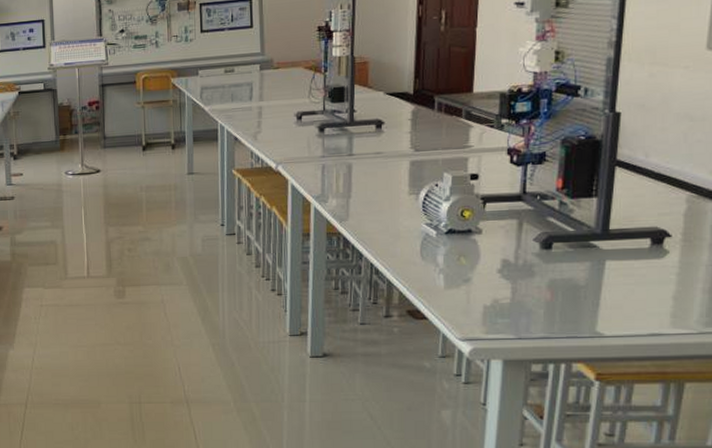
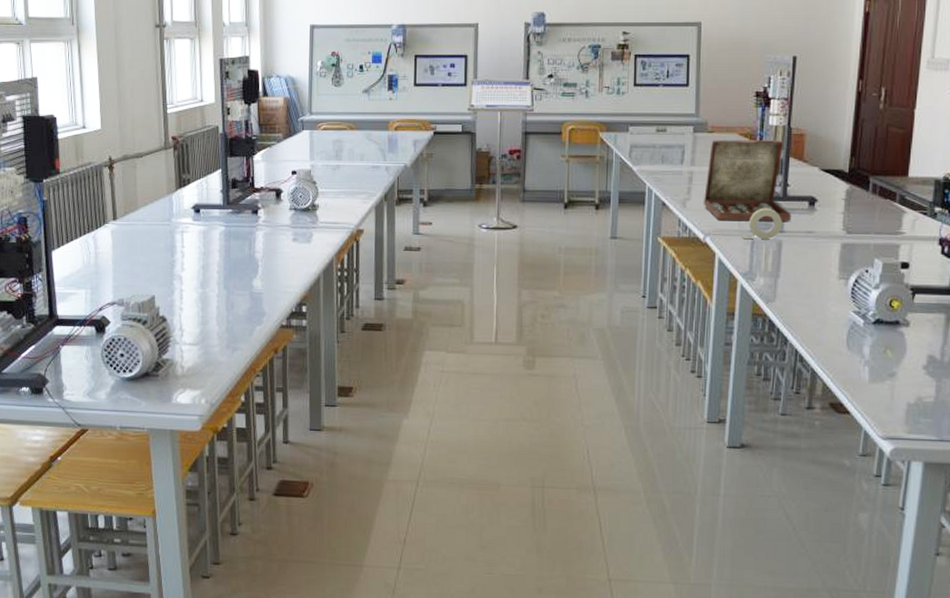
tool set: none [274,69,360,150] -> present [704,139,792,222]
adhesive tape: none [312,134,351,164] -> present [741,208,782,240]

